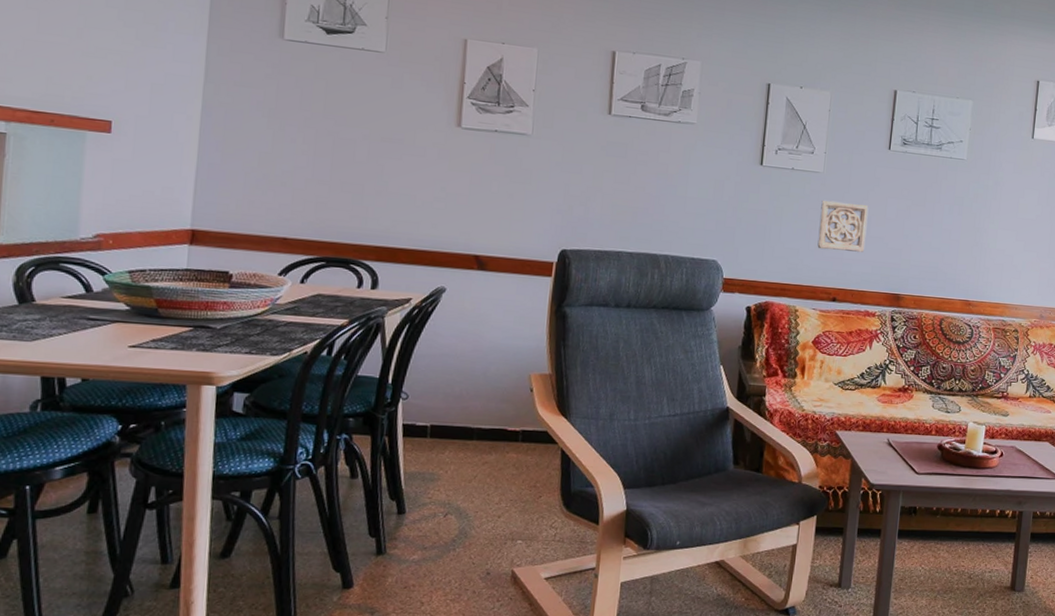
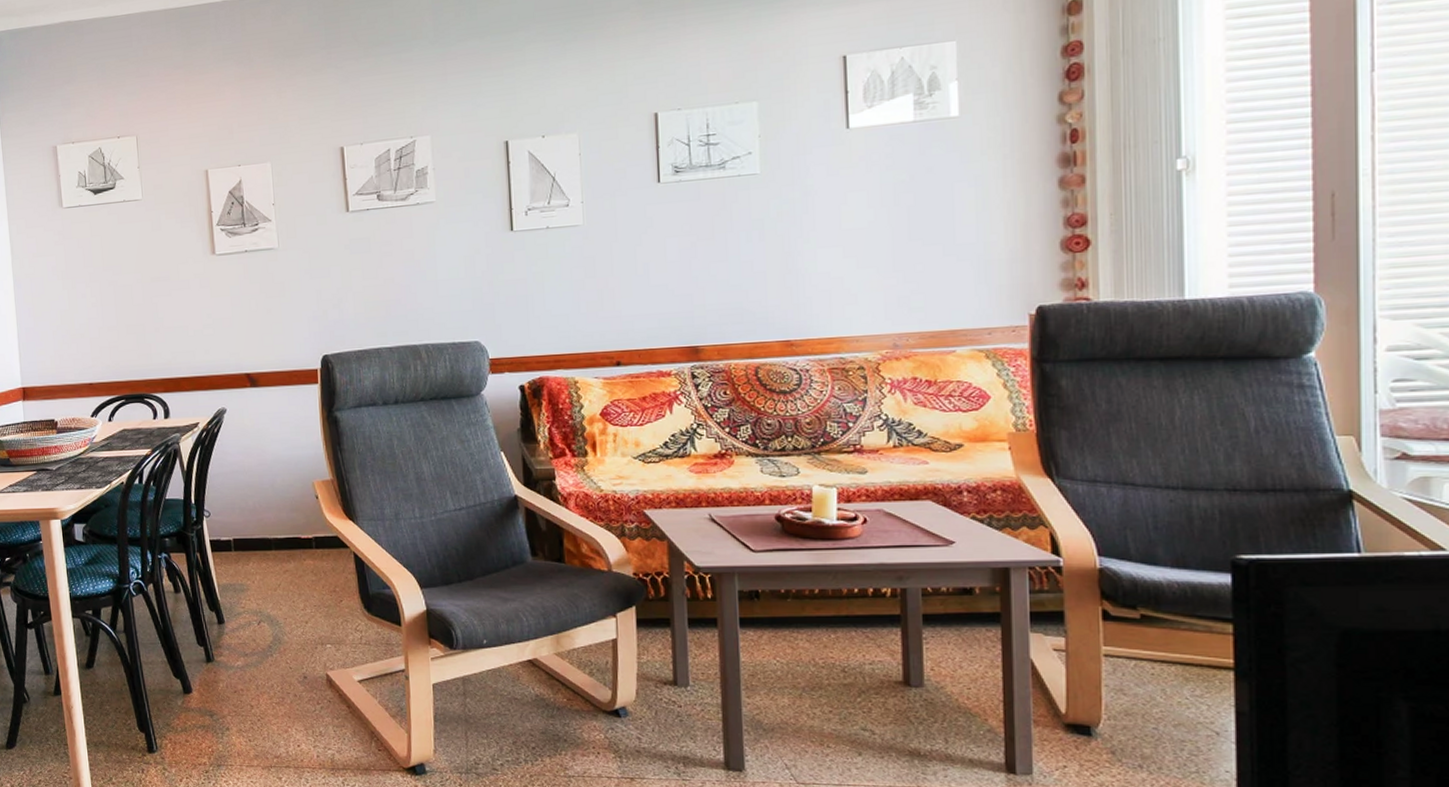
wall ornament: present [817,200,869,252] -> none [586,250,647,310]

